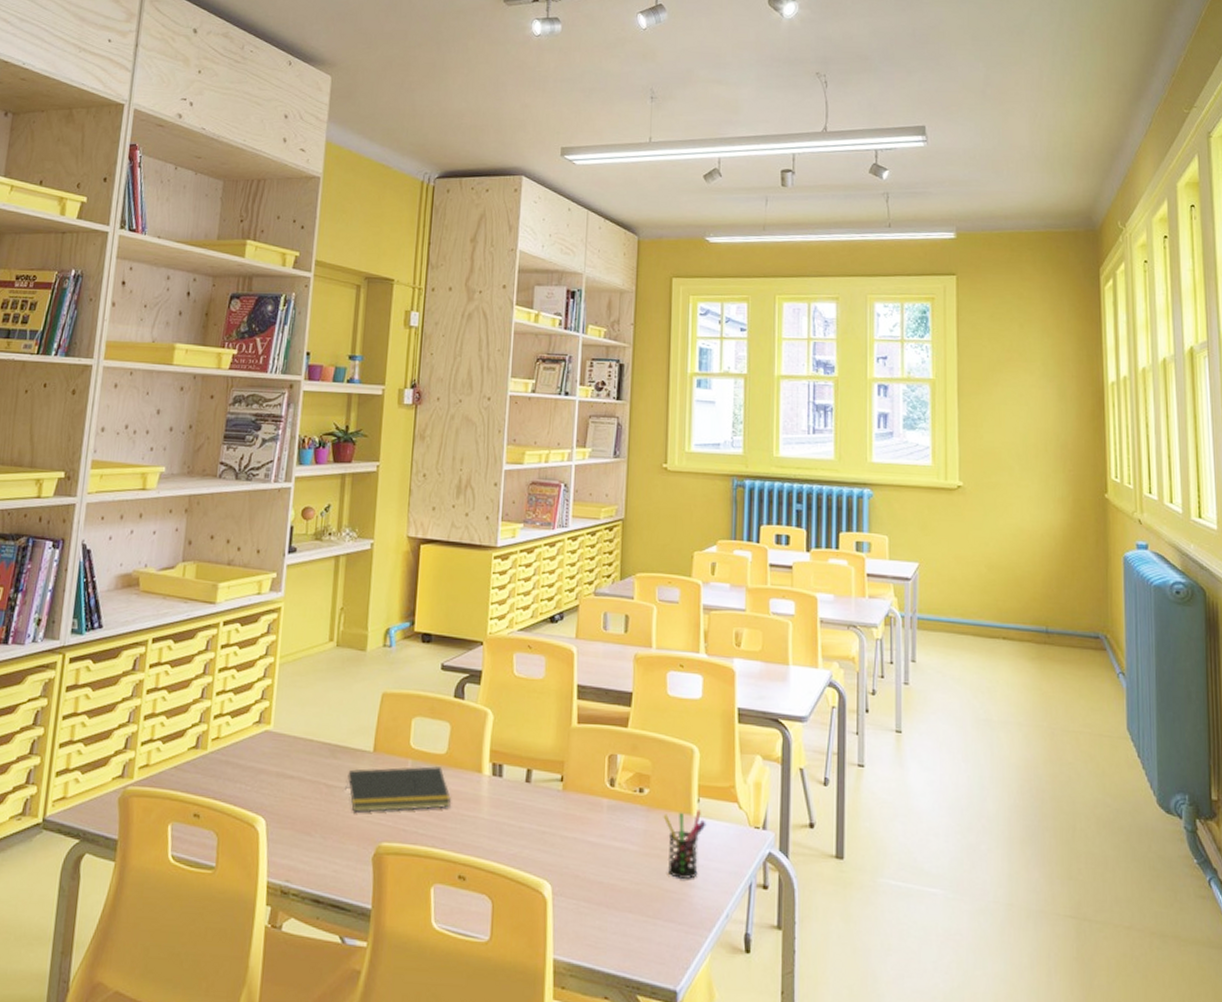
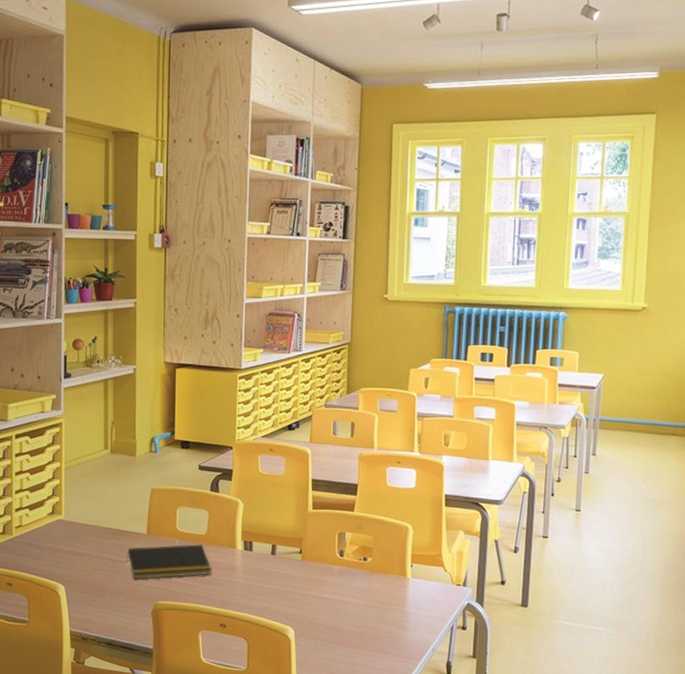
pen holder: present [663,810,706,879] -> none [383,573,418,623]

